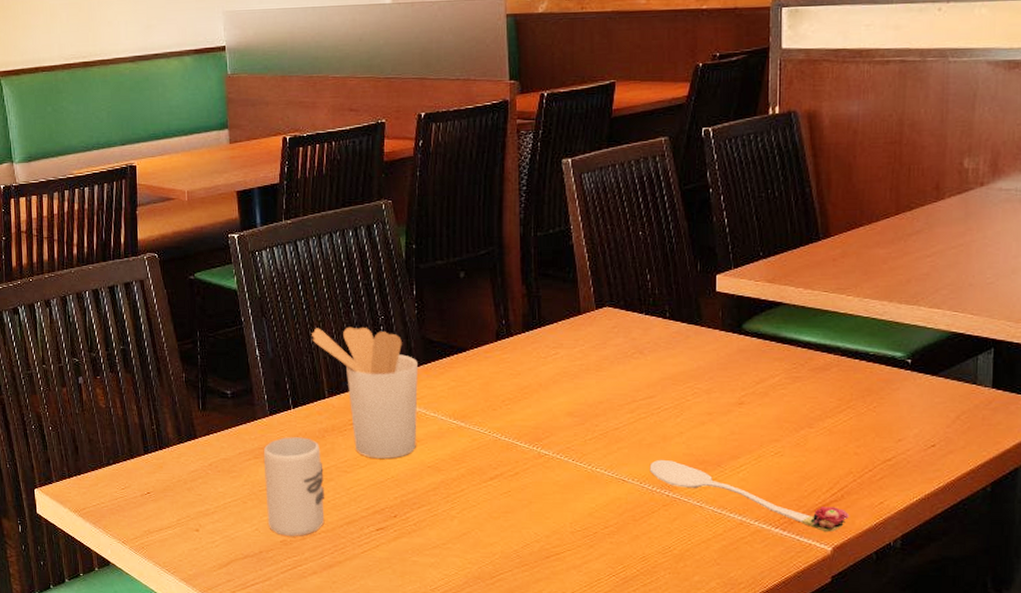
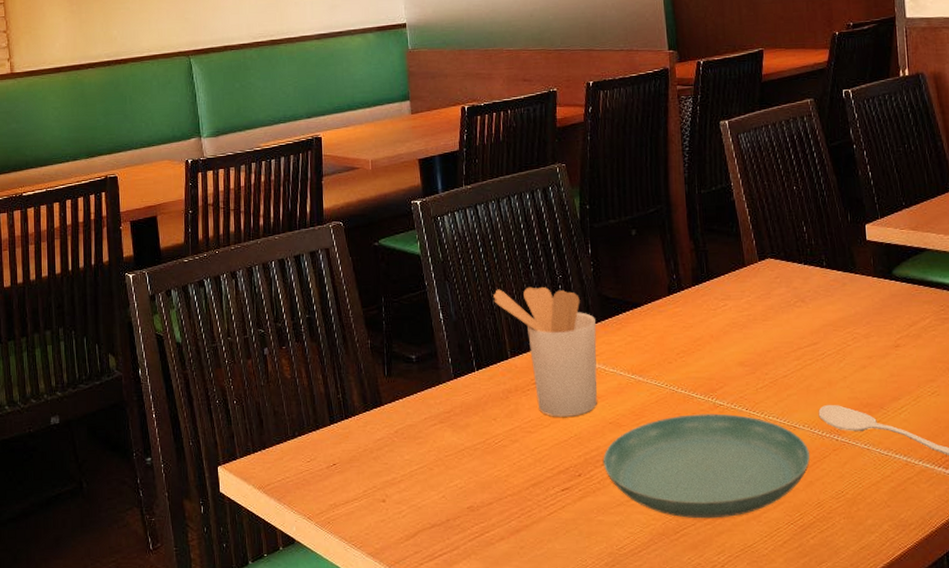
cup: present [263,437,325,536] -> none [448,399,511,502]
saucer: none [419,462,637,566] -> present [603,413,810,519]

